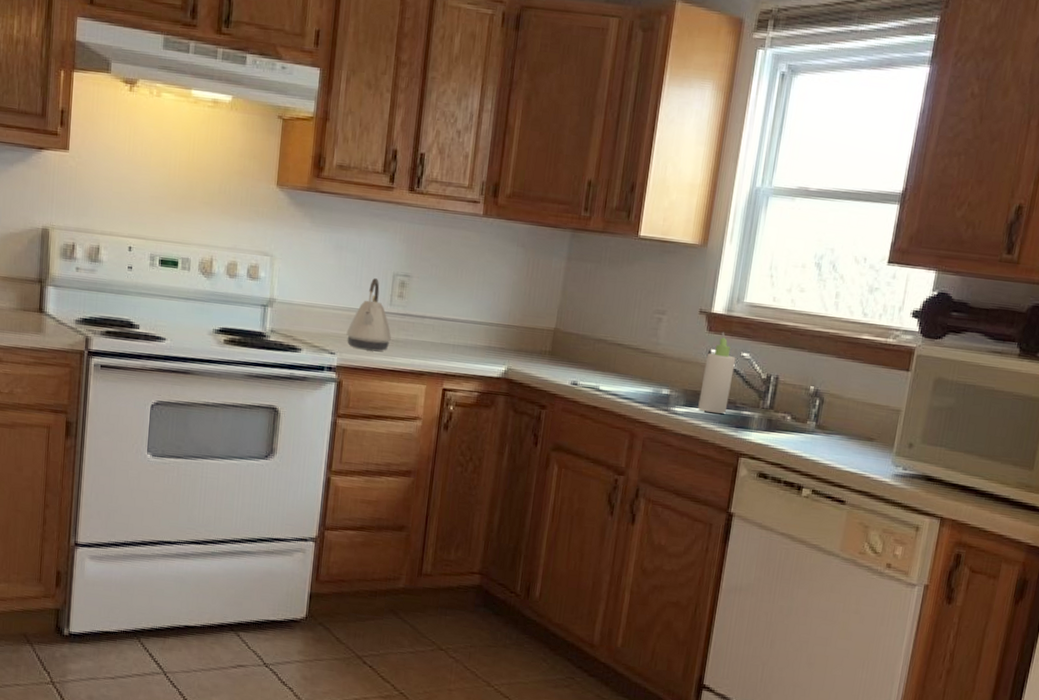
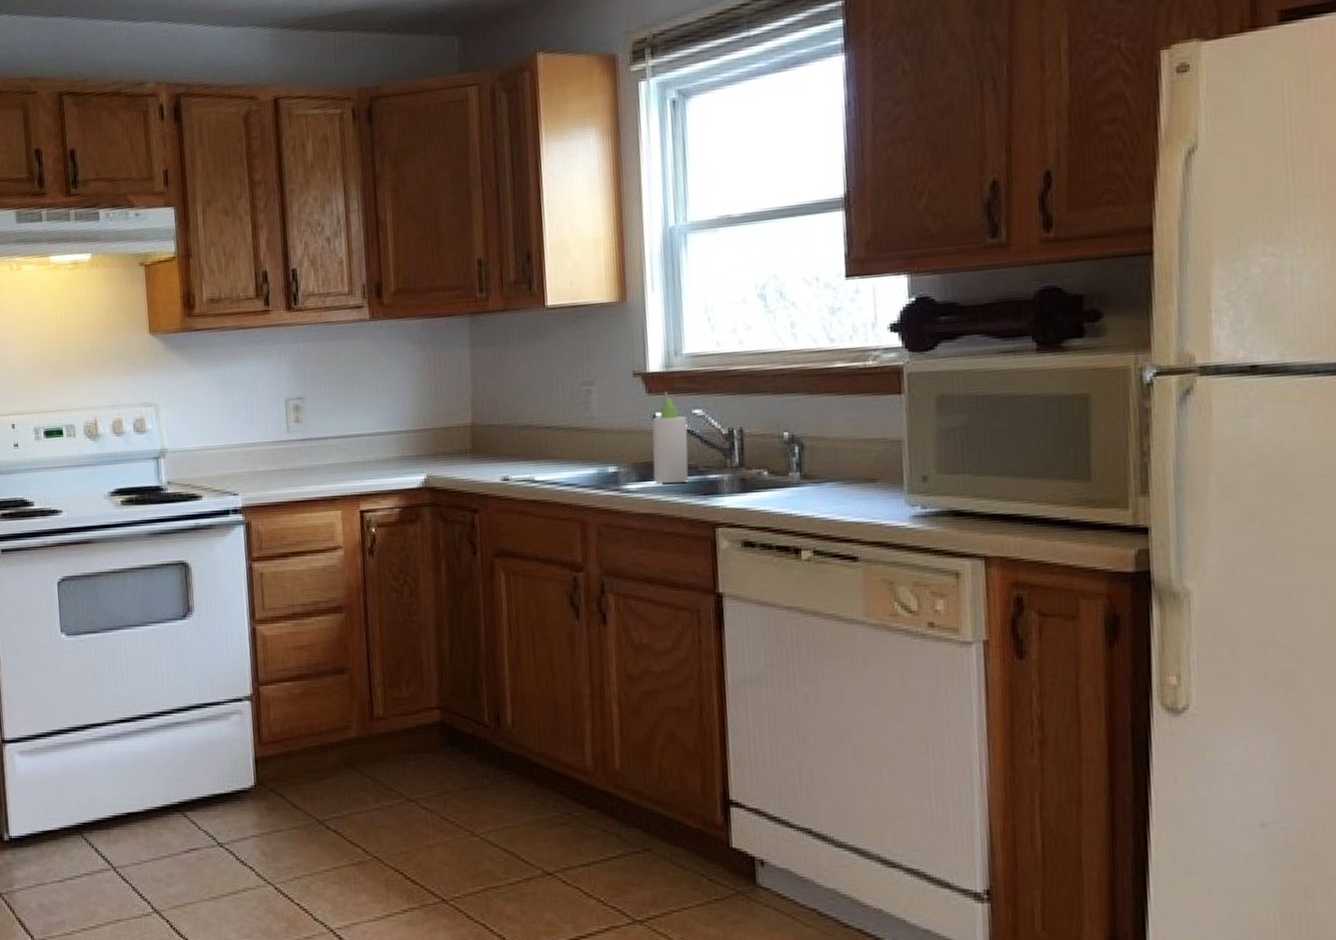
kettle: present [346,278,392,352] -> none [246,407,296,486]

